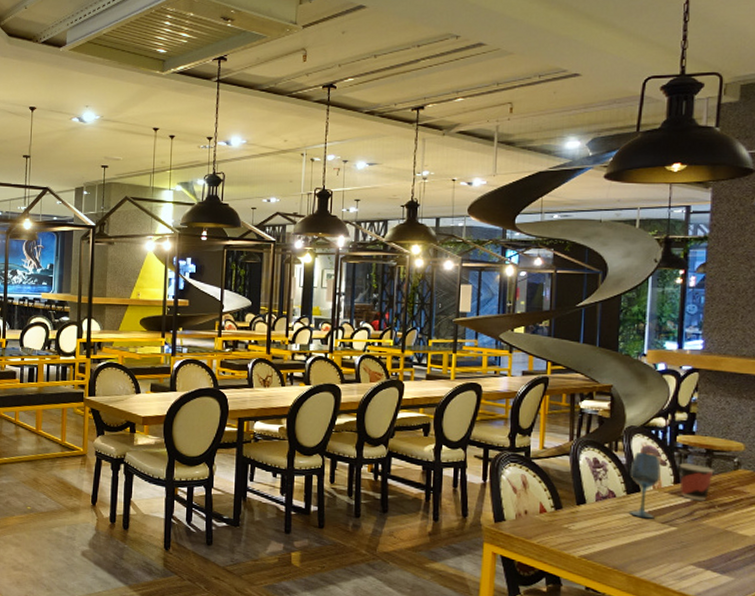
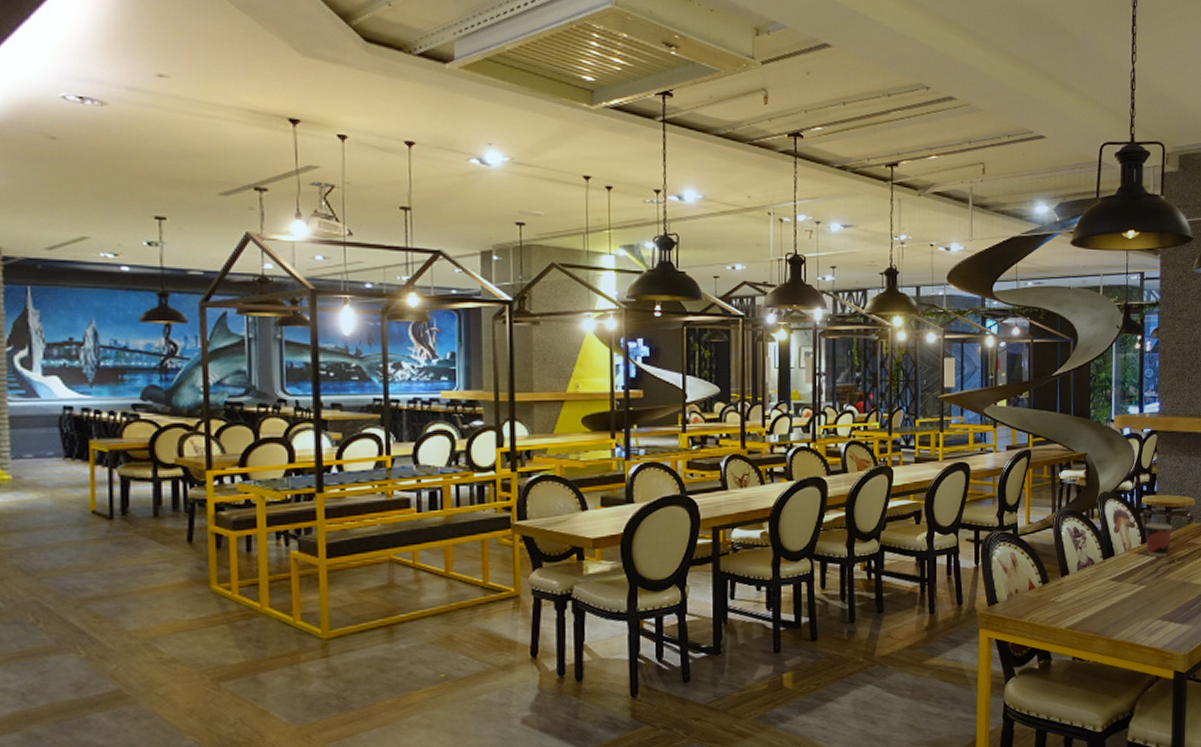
wineglass: present [628,452,661,519] -> none [1105,517,1130,581]

